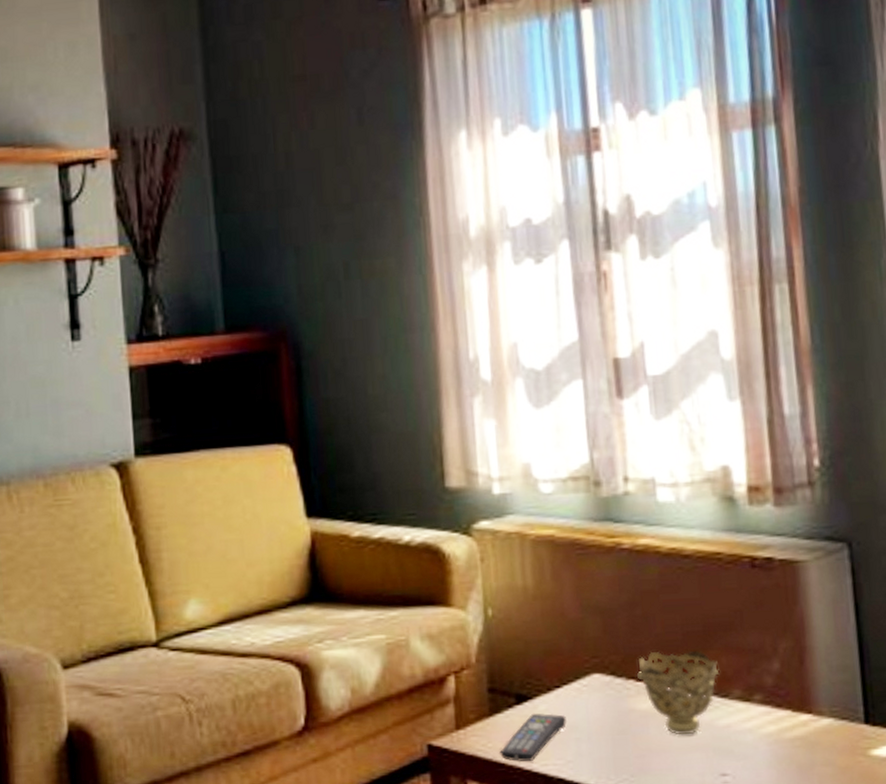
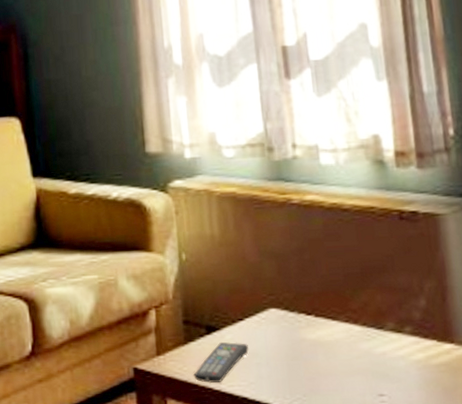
decorative bowl: present [637,651,720,735] -> none [307,290,376,361]

